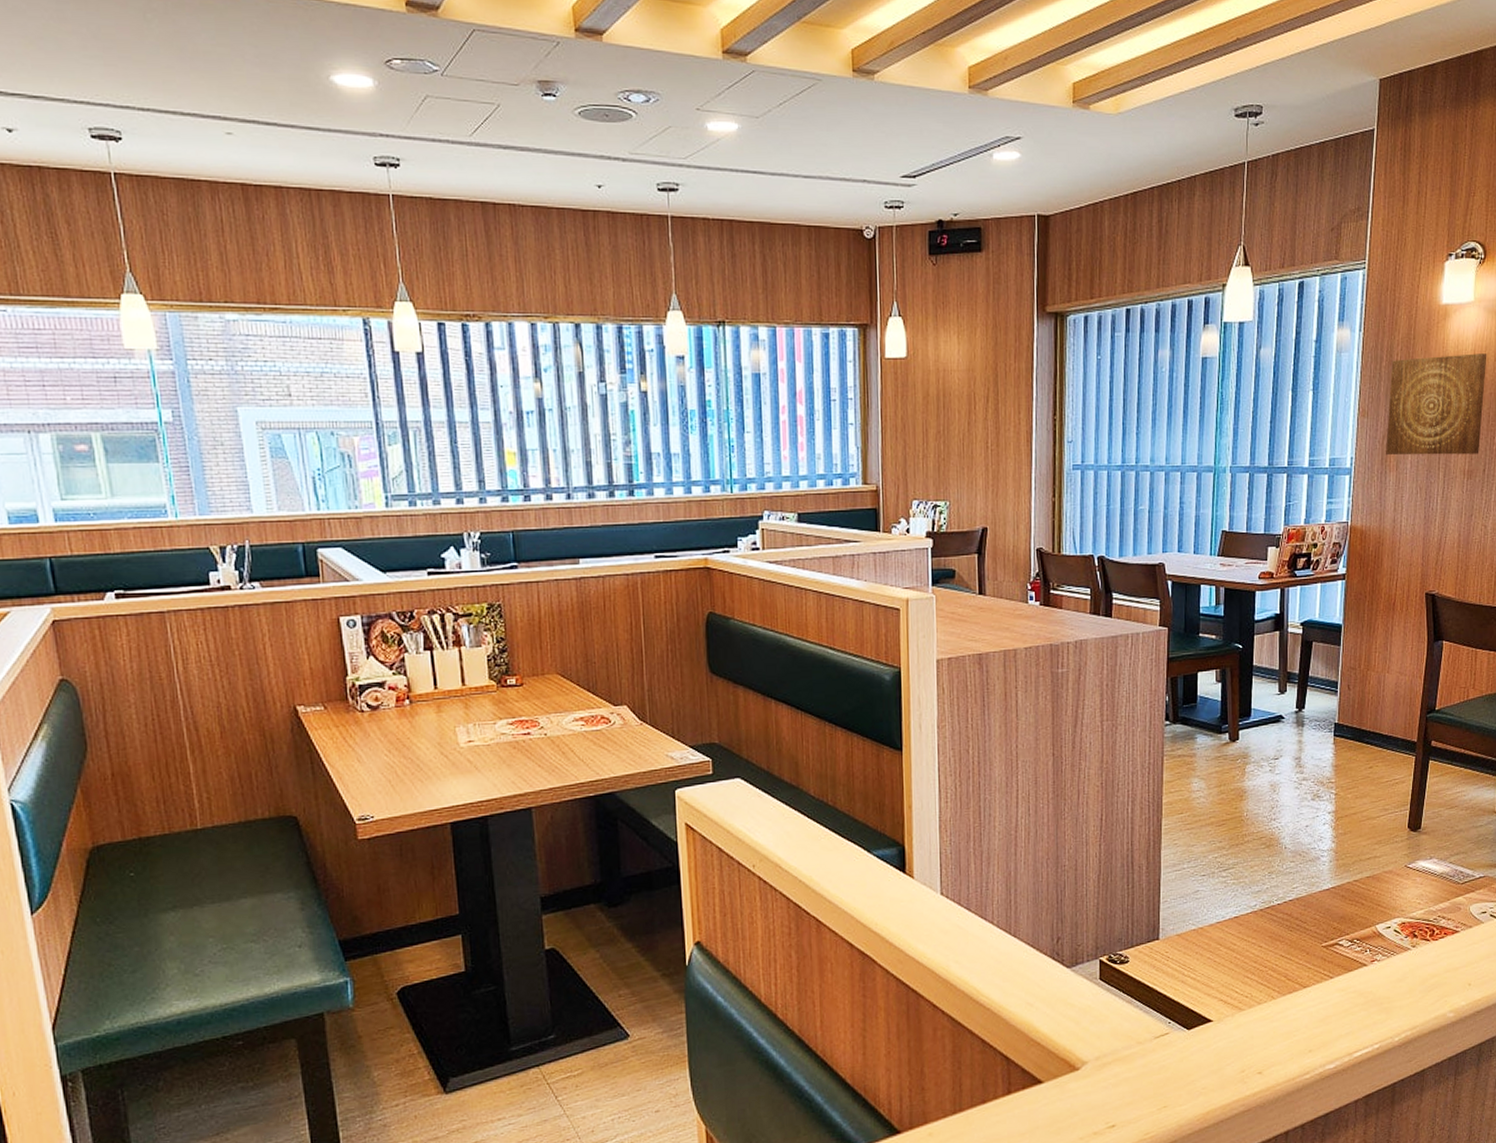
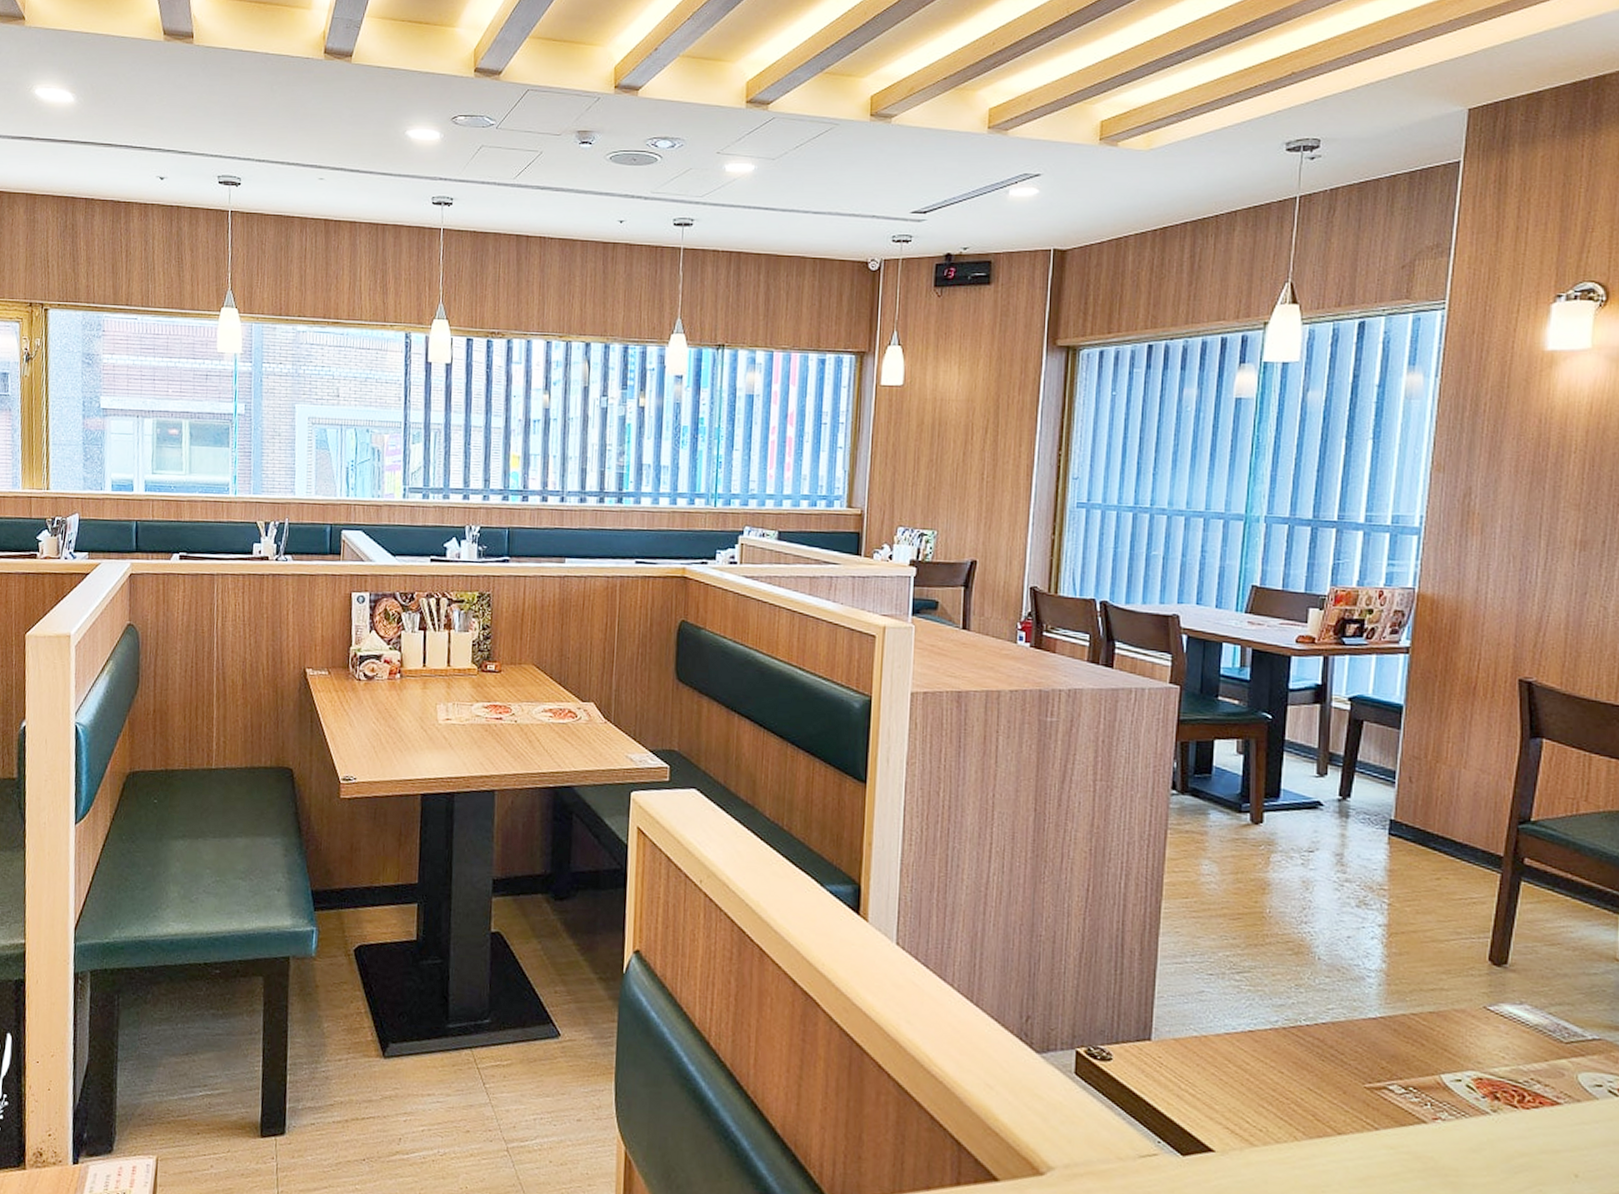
wall art: present [1386,353,1487,455] -> none [1468,407,1609,523]

